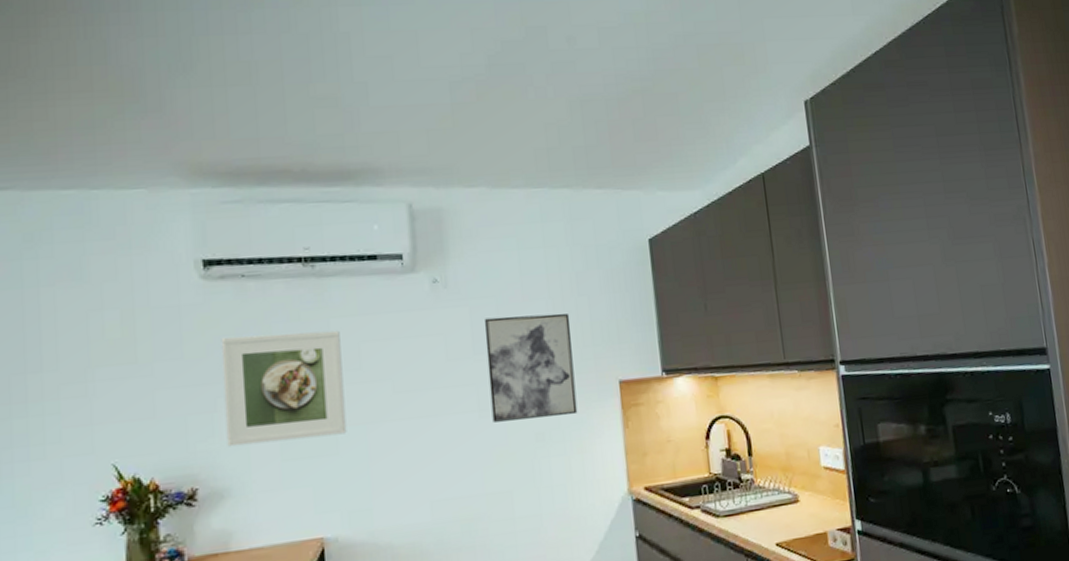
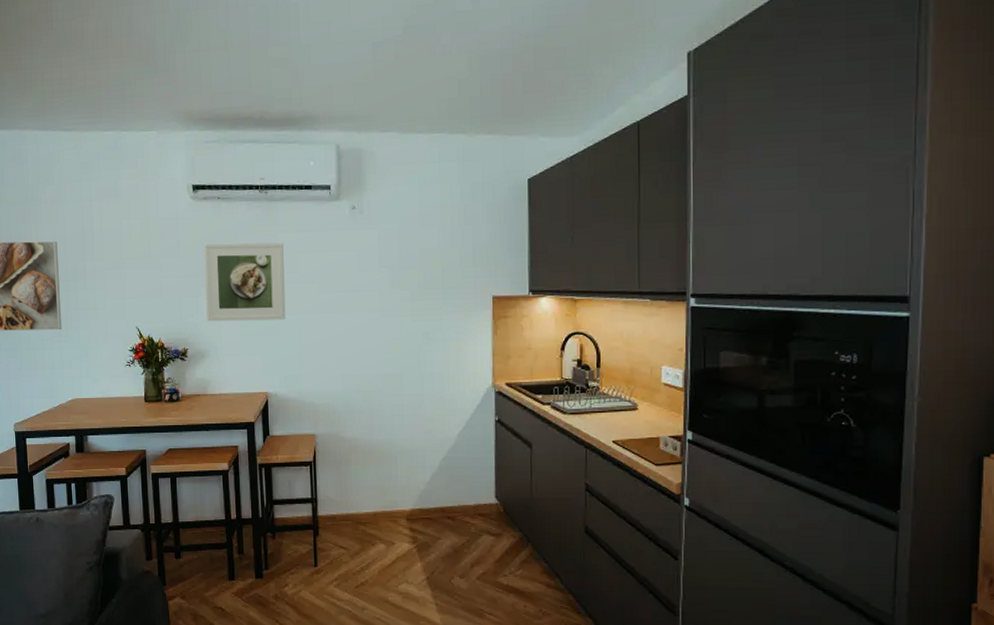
wall art: present [484,313,578,422] -> none [389,238,457,321]

